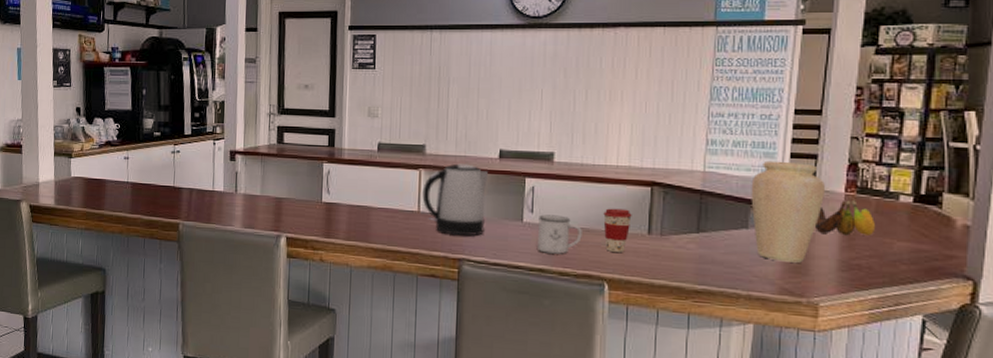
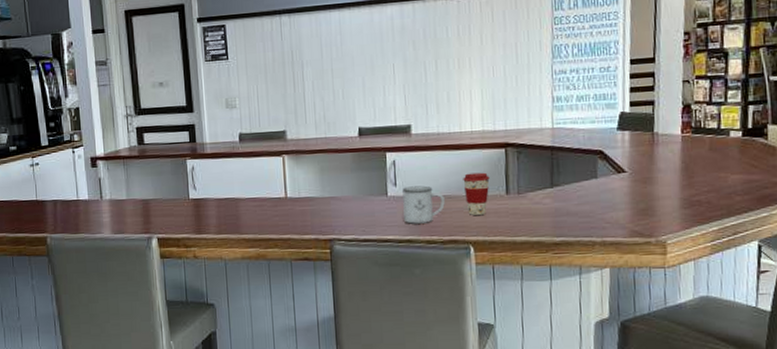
kettle: present [422,163,488,236] -> none [287,145,352,217]
vase: present [751,160,825,263] -> none [596,110,664,206]
banana: present [814,200,876,236] -> none [656,140,712,175]

